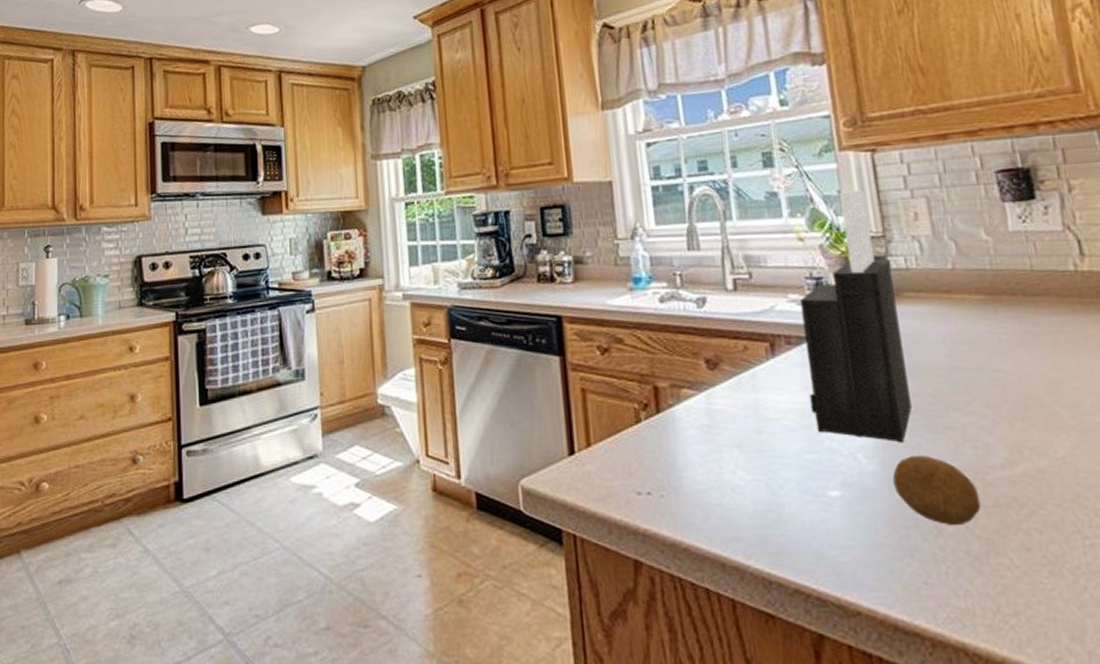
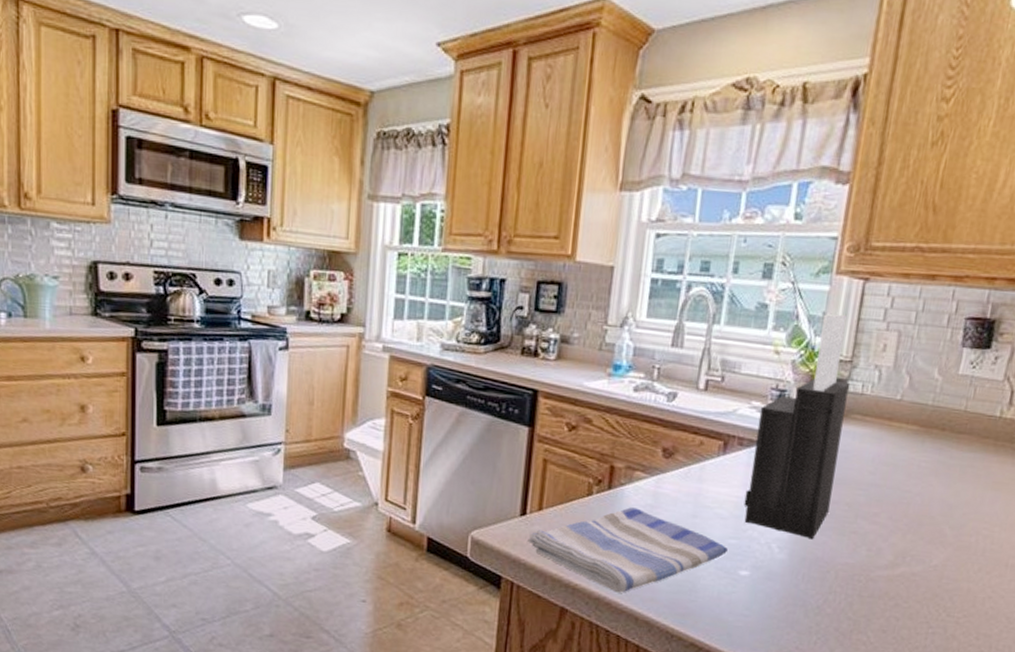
dish towel: none [582,430,808,535] -> present [528,507,728,593]
fruit: present [892,456,981,525] -> none [794,551,861,608]

